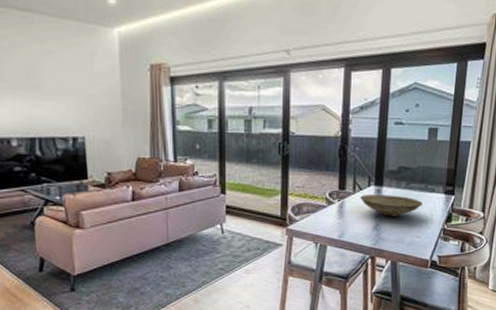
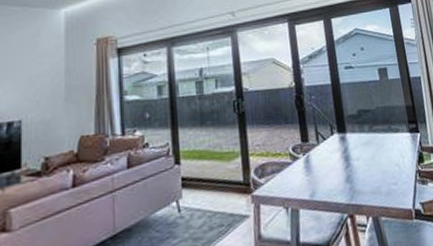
decorative bowl: present [360,195,423,217] -> none [325,140,390,166]

